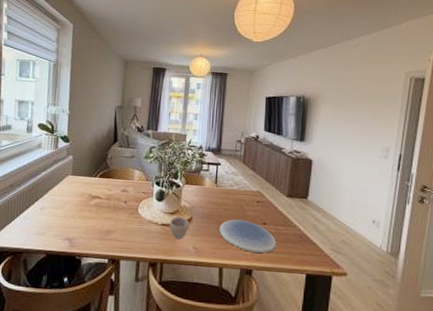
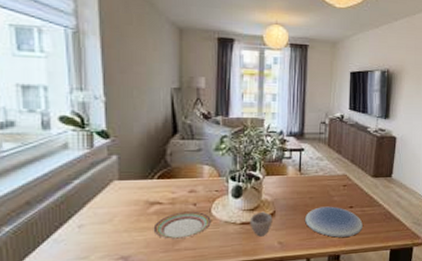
plate: none [92,207,137,231] -> present [153,211,211,239]

